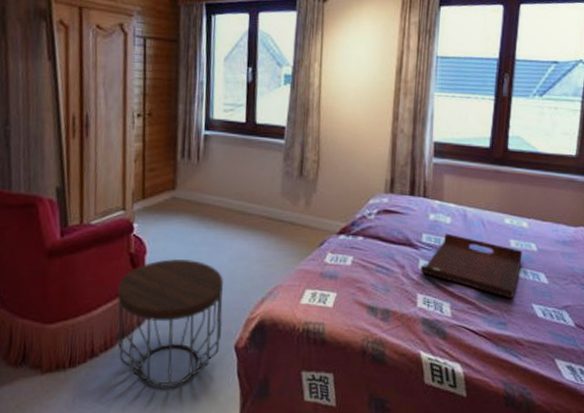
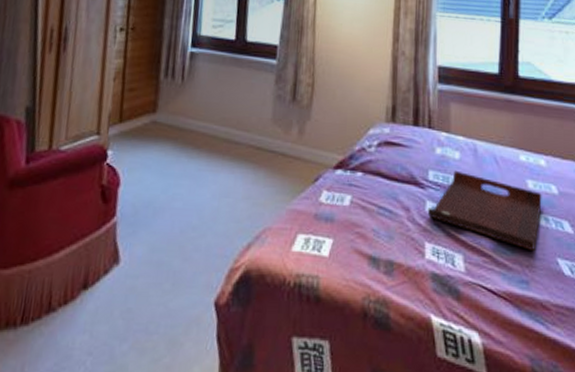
side table: present [117,258,223,387] -> none [79,192,205,354]

